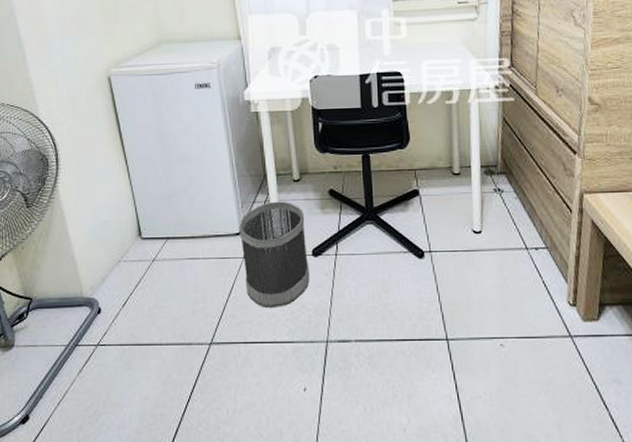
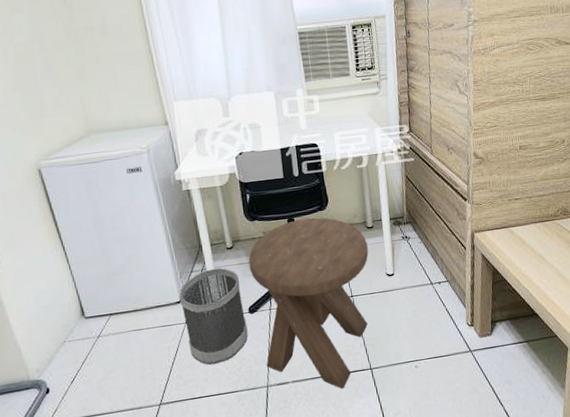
music stool: none [316,156,453,358] -> present [248,217,369,389]

